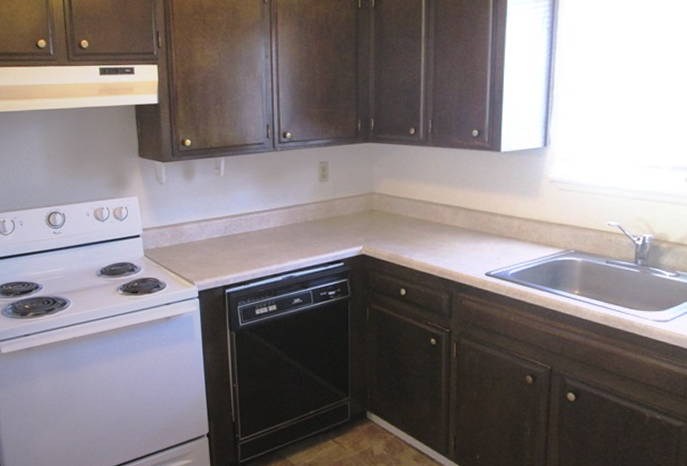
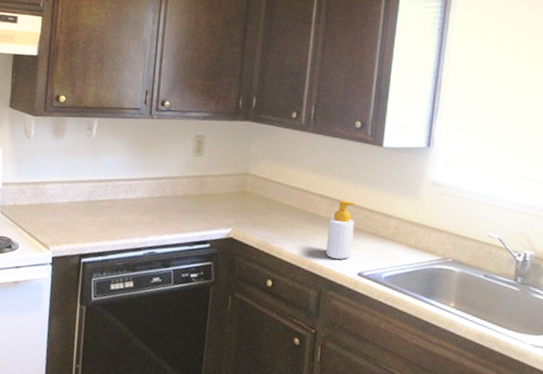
soap bottle: none [453,207,479,263] -> present [325,200,354,260]

